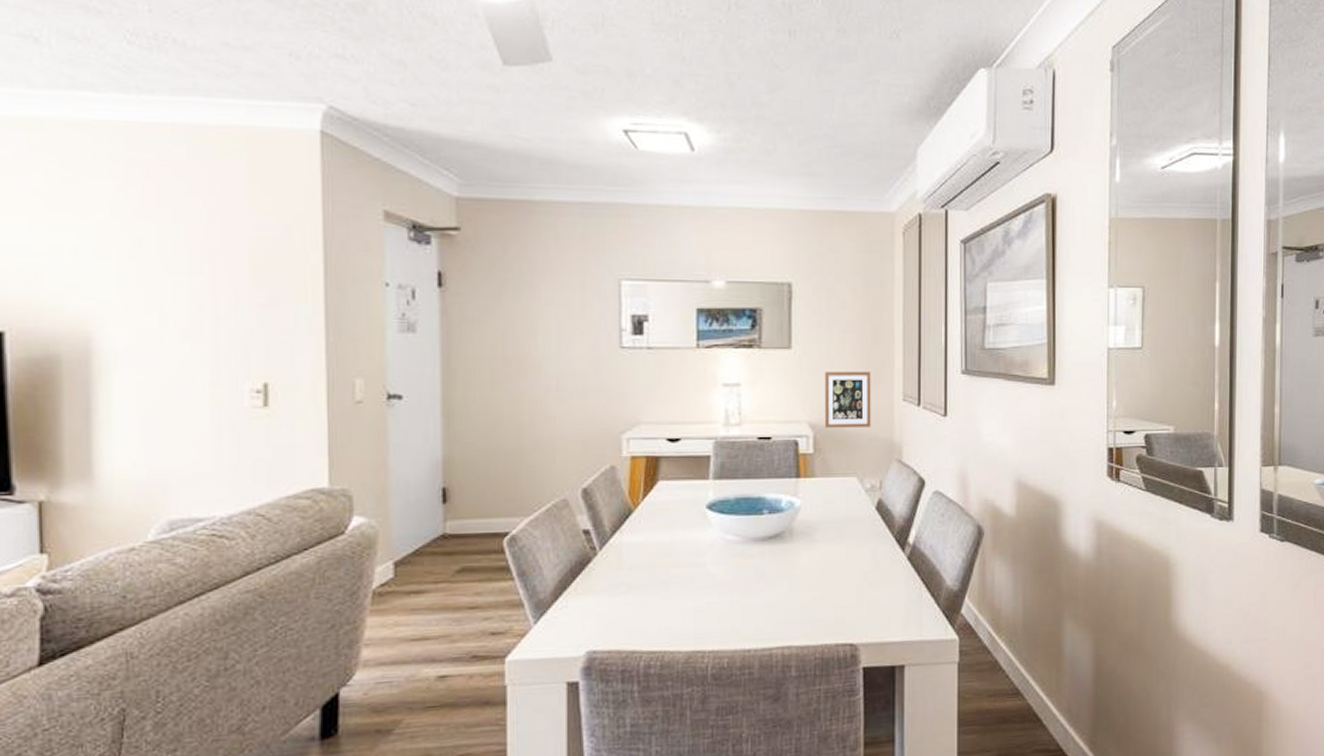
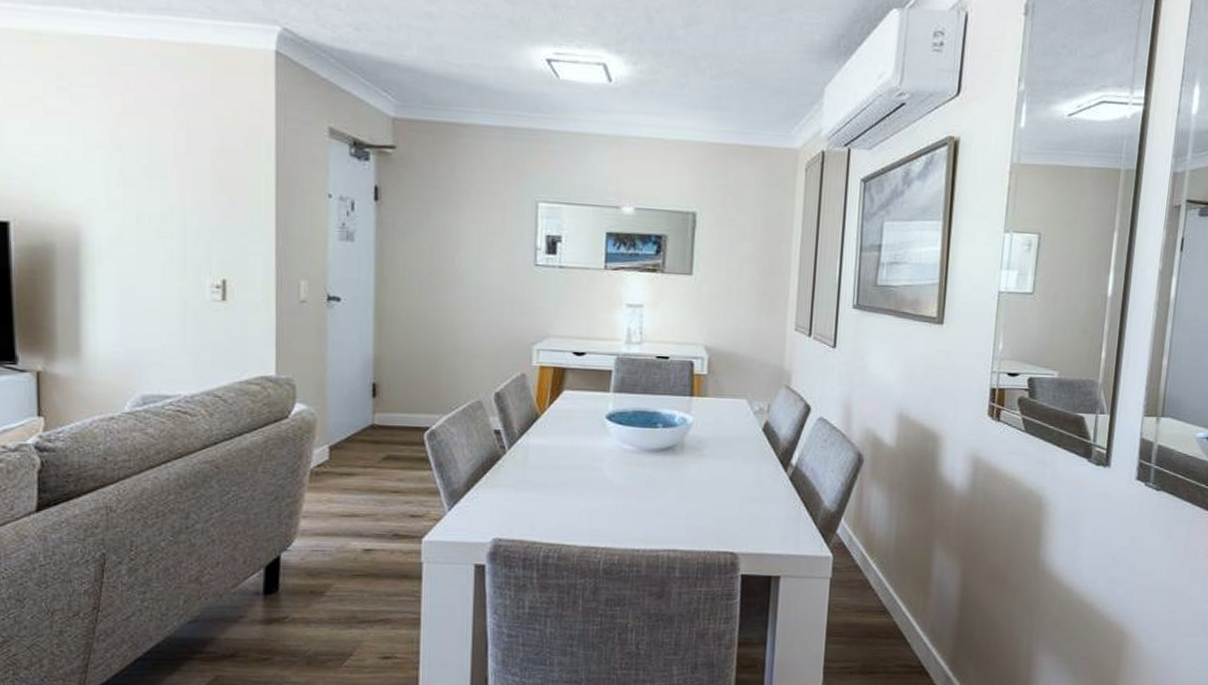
picture frame: present [824,371,871,428] -> none [719,299,766,354]

